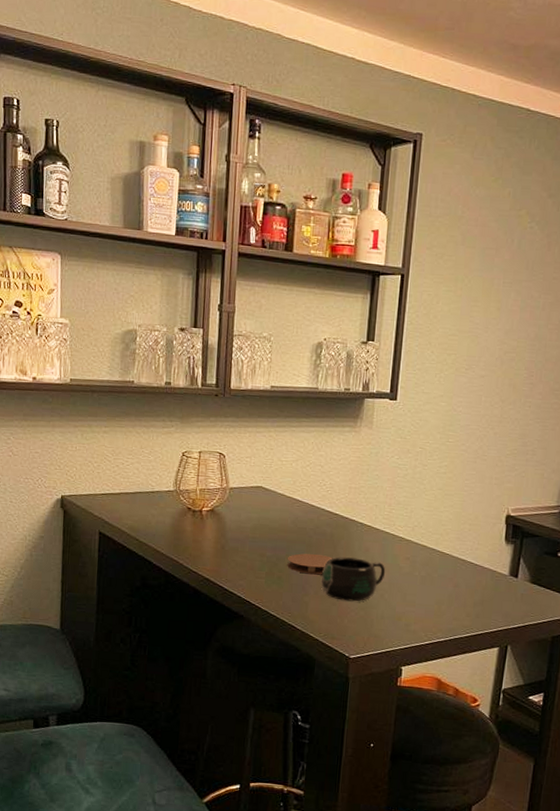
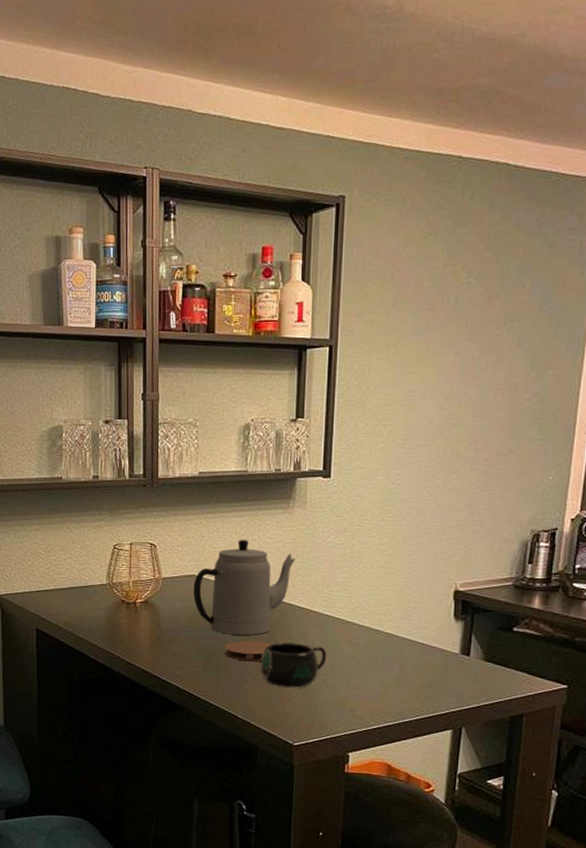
teapot: none [259,454,360,549] -> present [193,539,295,635]

